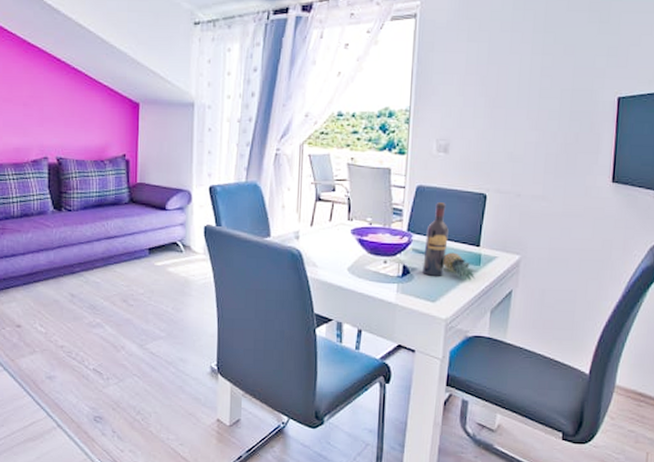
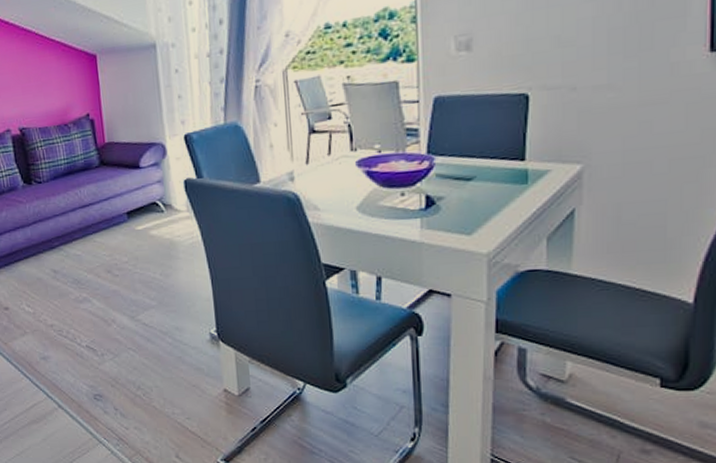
wine bottle: present [422,202,449,276] -> none [451,112,482,204]
fruit: present [444,252,479,281] -> none [478,171,526,205]

